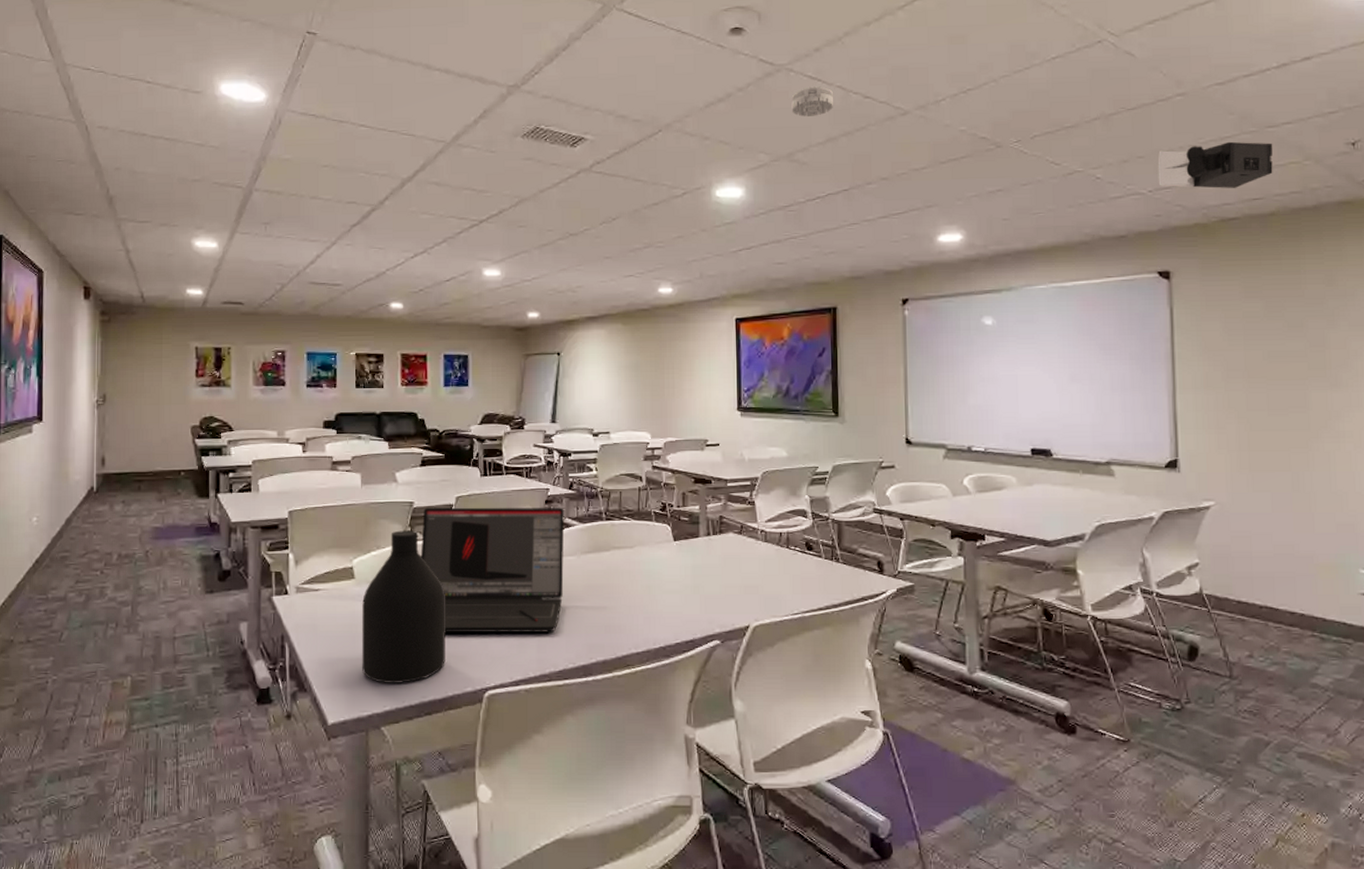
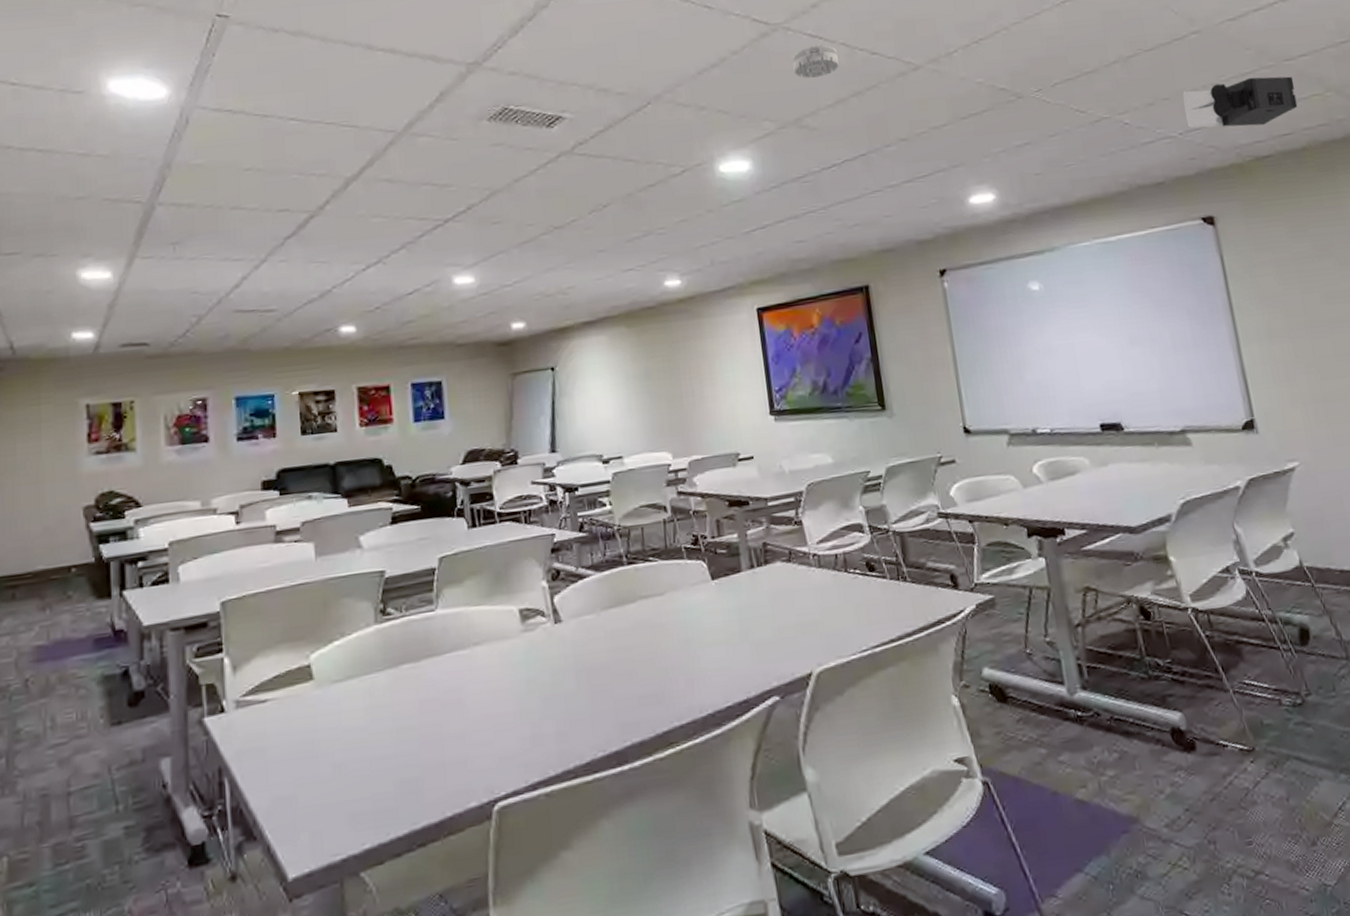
bottle: present [362,530,445,683] -> none [325,606,440,814]
laptop: present [420,507,565,633] -> none [397,555,583,735]

